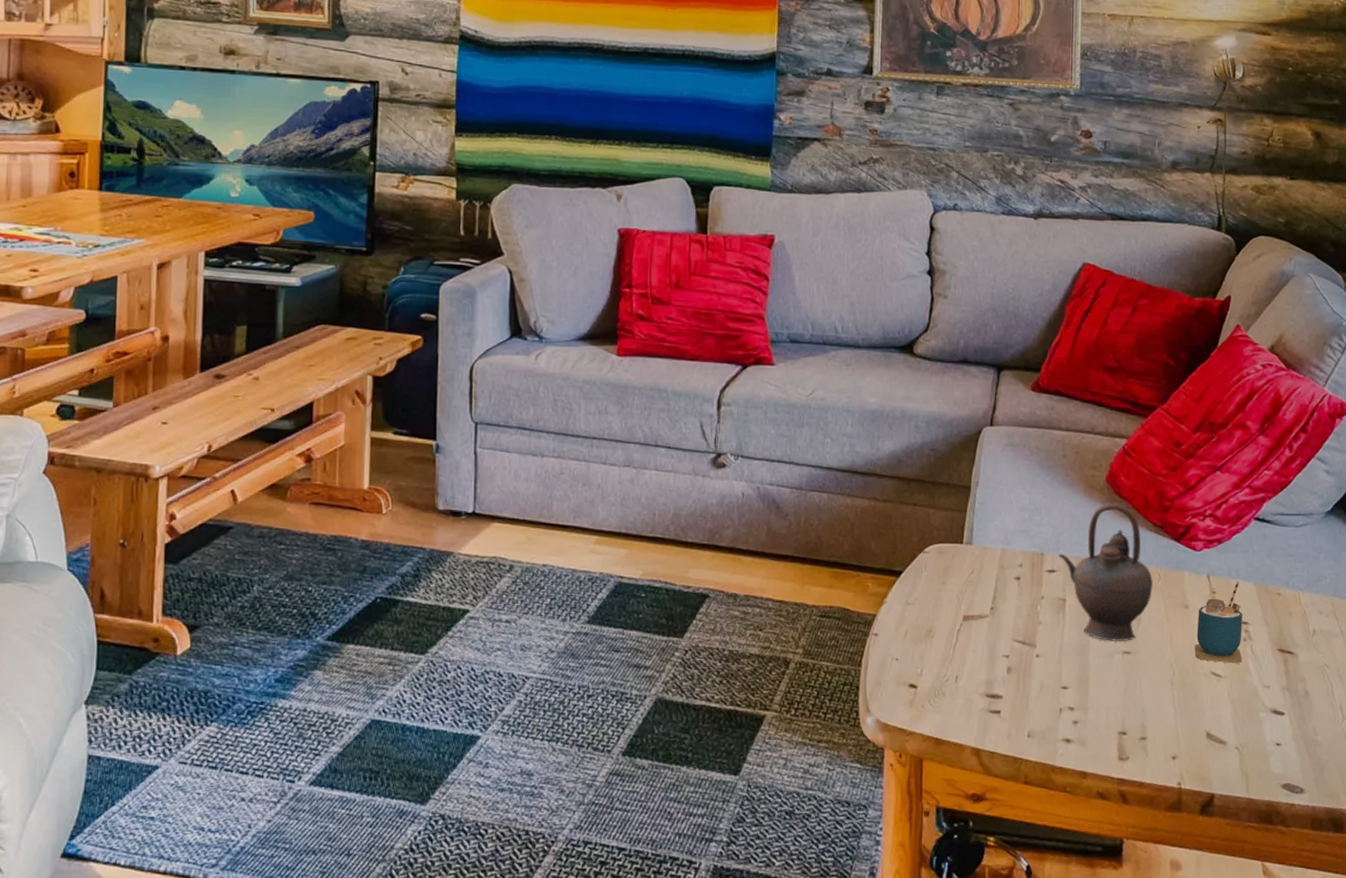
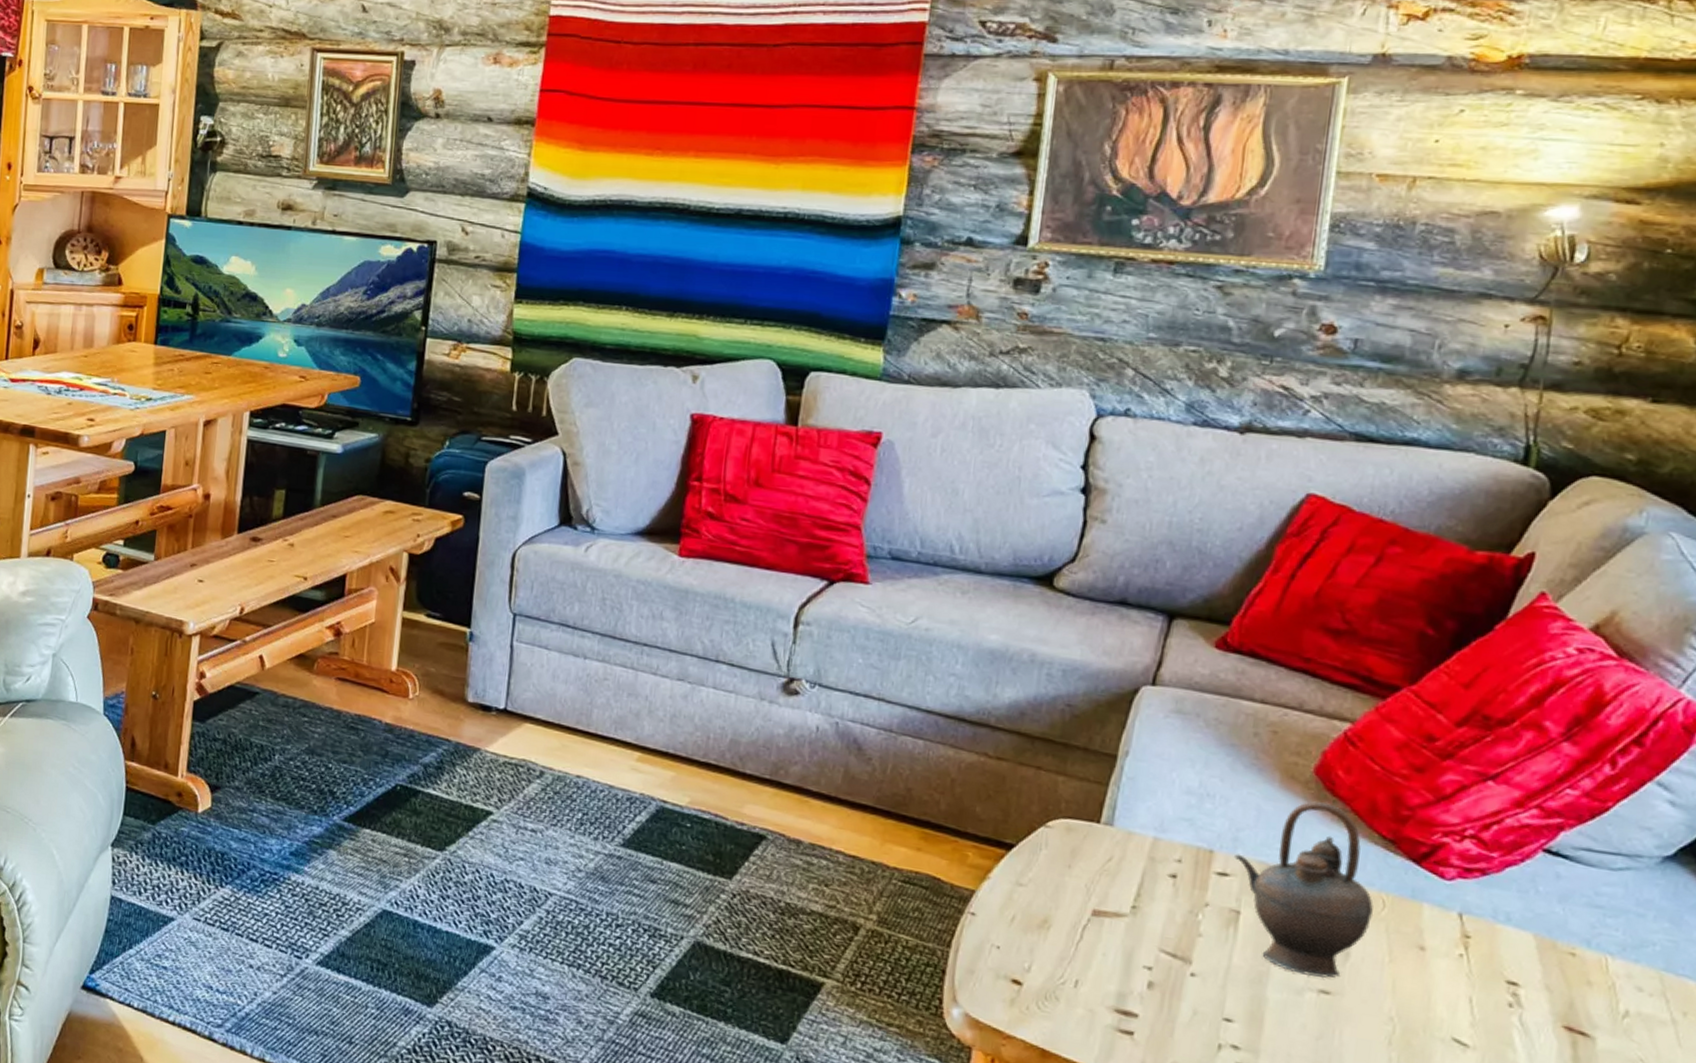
cup: present [1194,581,1243,664] -> none [1428,927,1511,1035]

